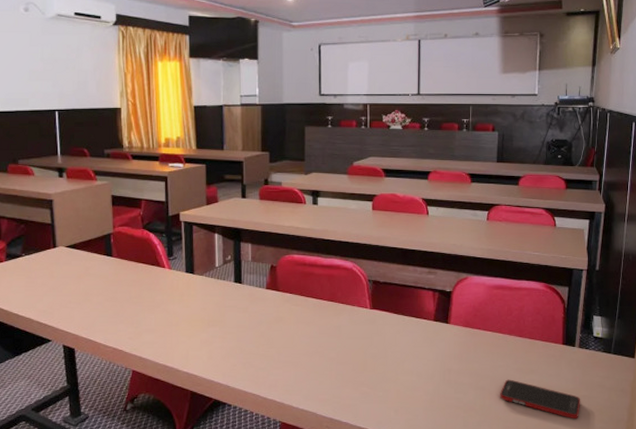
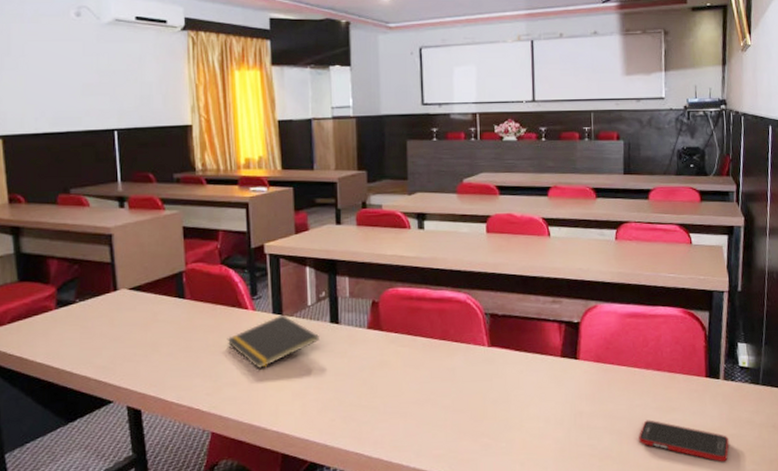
notepad: none [147,274,225,319] -> present [227,314,319,370]

